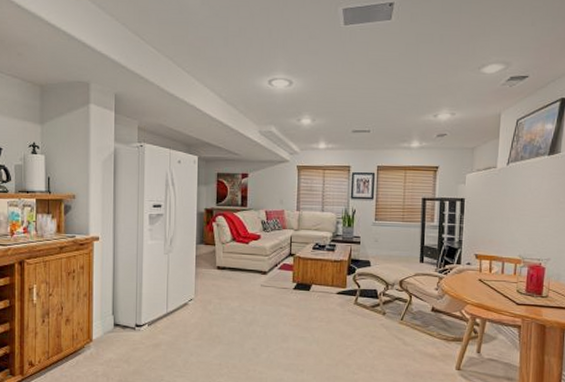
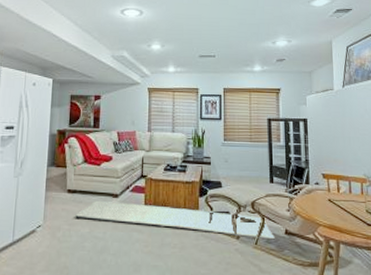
rug: none [225,277,422,316] -> present [75,200,276,240]

